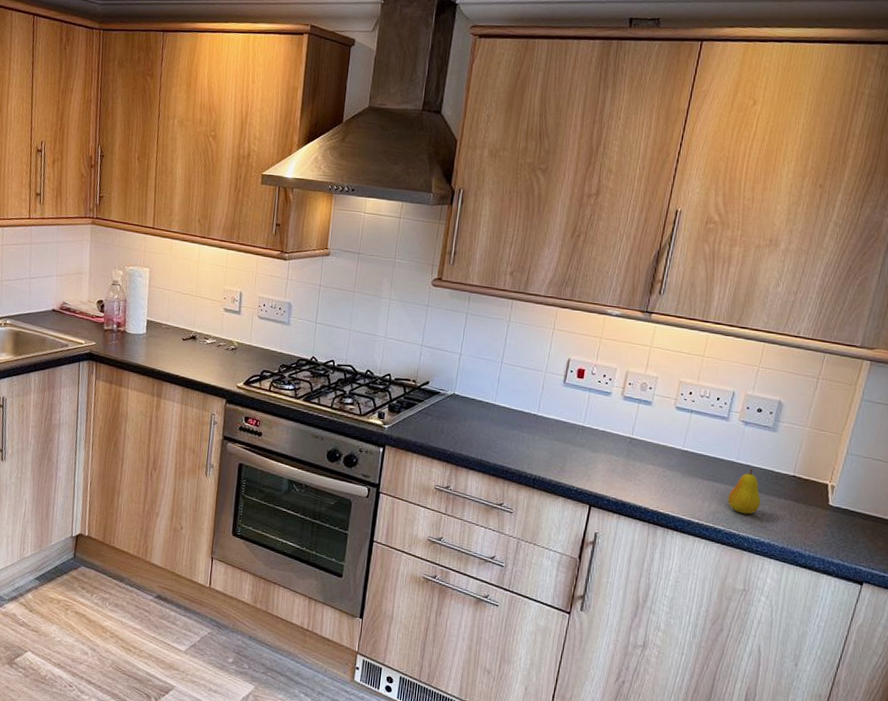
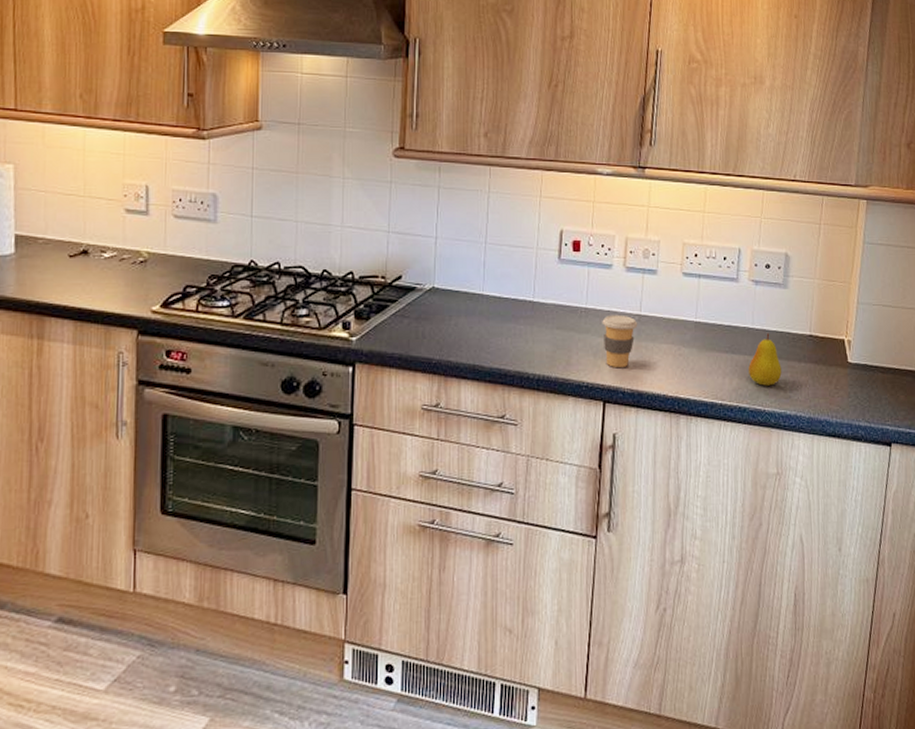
coffee cup: none [595,434,629,480] -> present [602,314,638,367]

